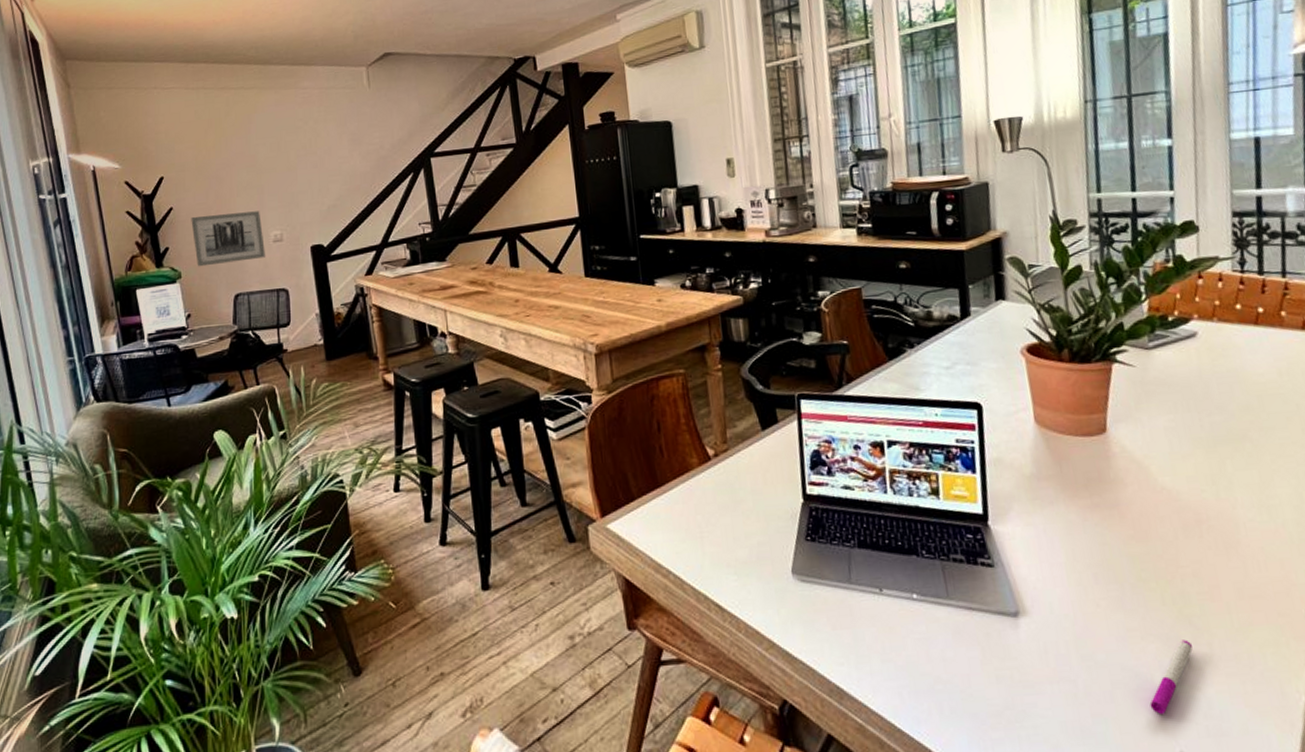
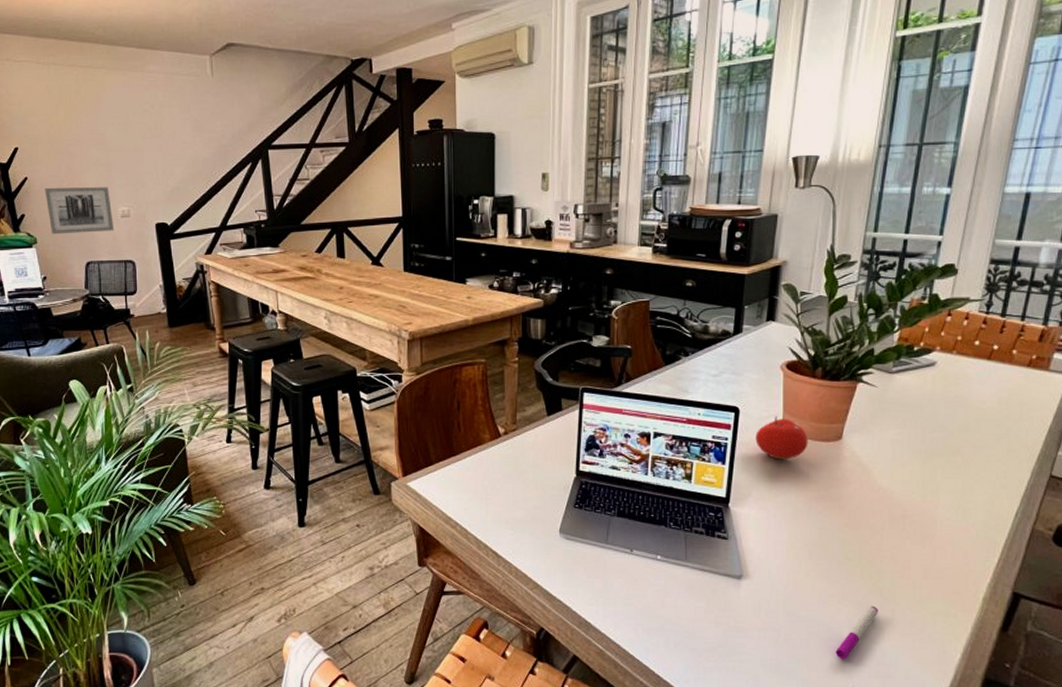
fruit: none [1005,410,1069,463] -> present [755,416,808,460]

